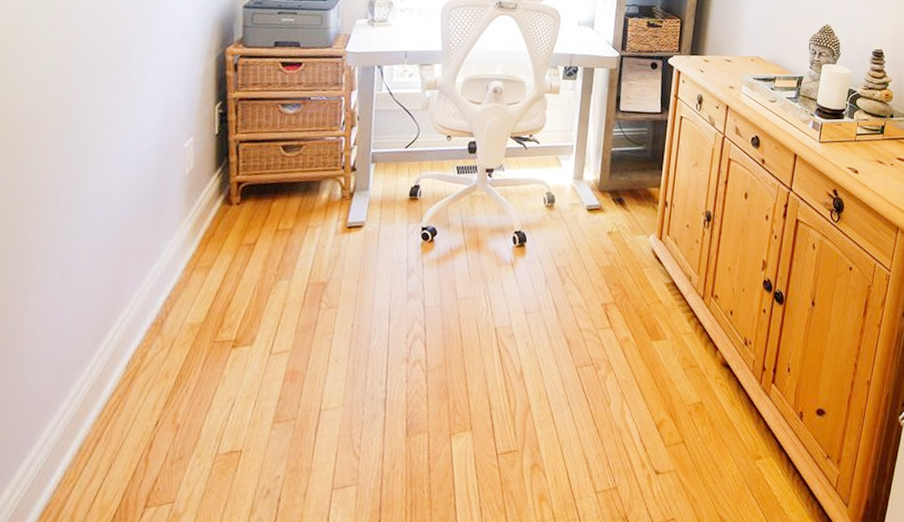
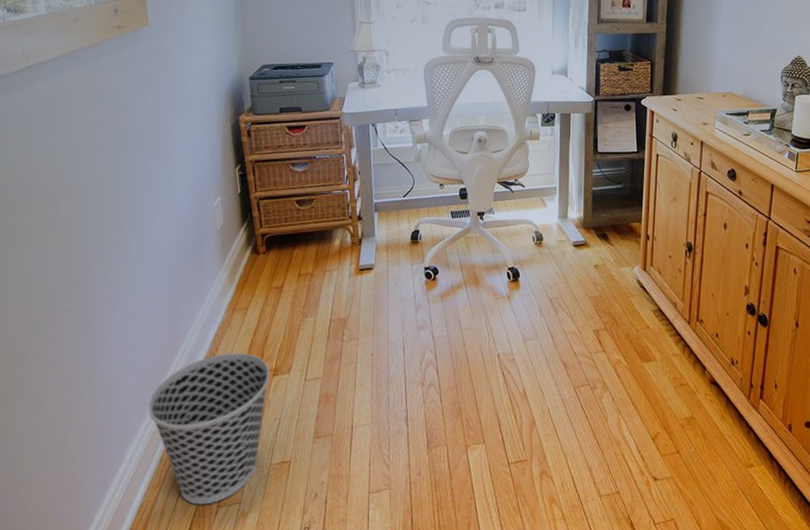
wastebasket: none [72,319,230,505] -> present [147,353,271,505]

